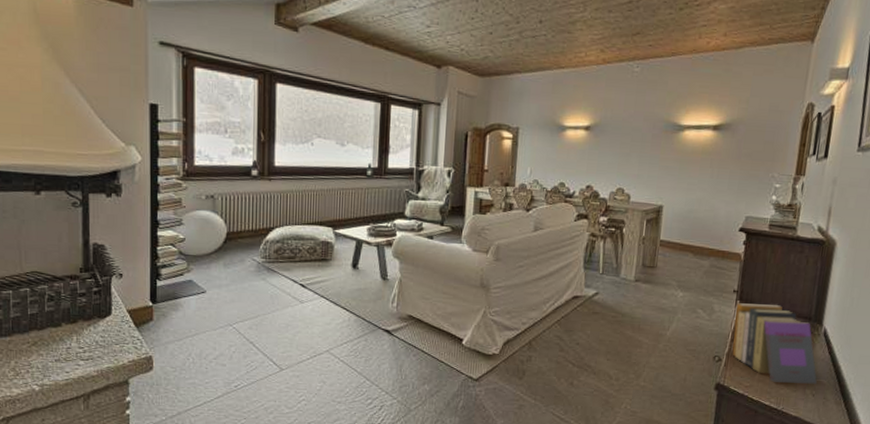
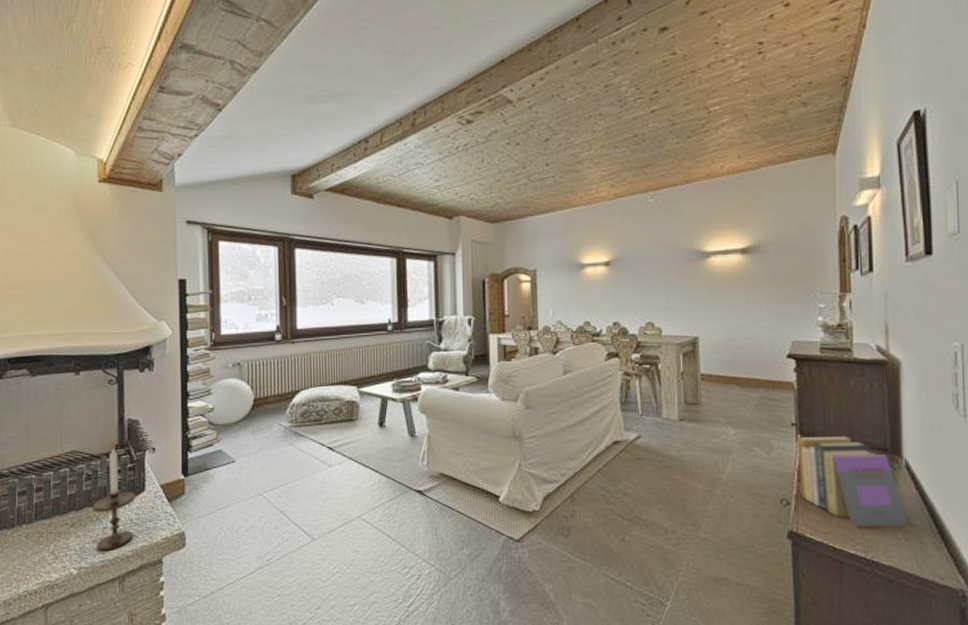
candlestick: none [55,263,101,371] -> present [92,441,135,552]

